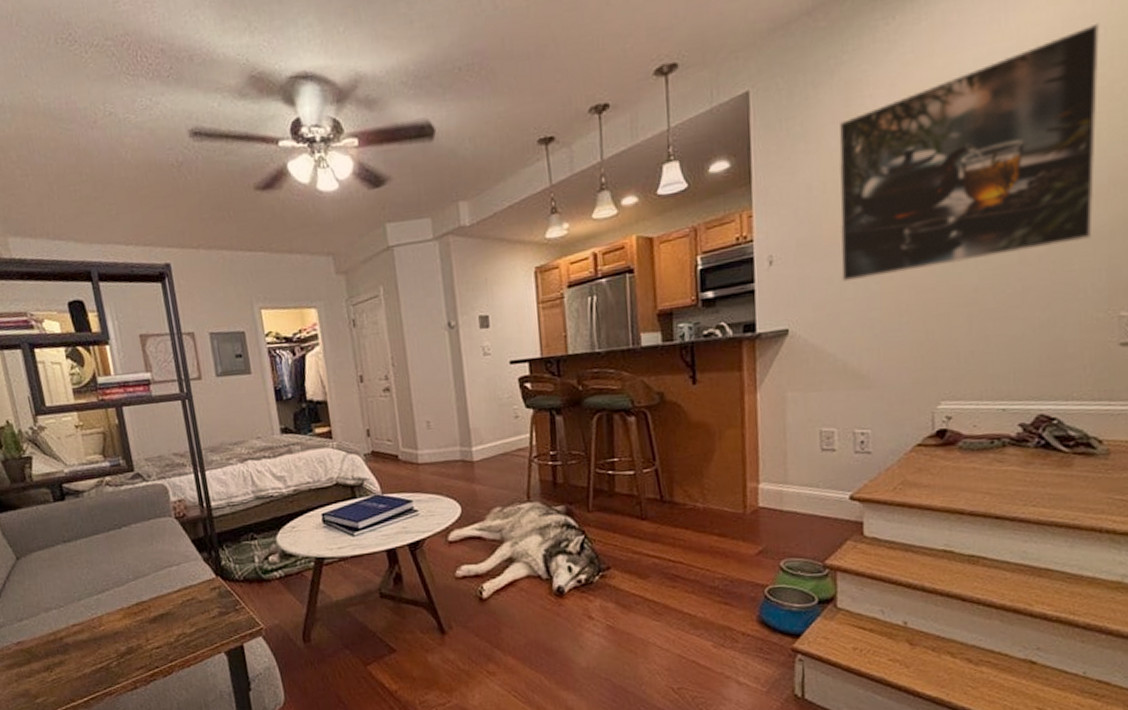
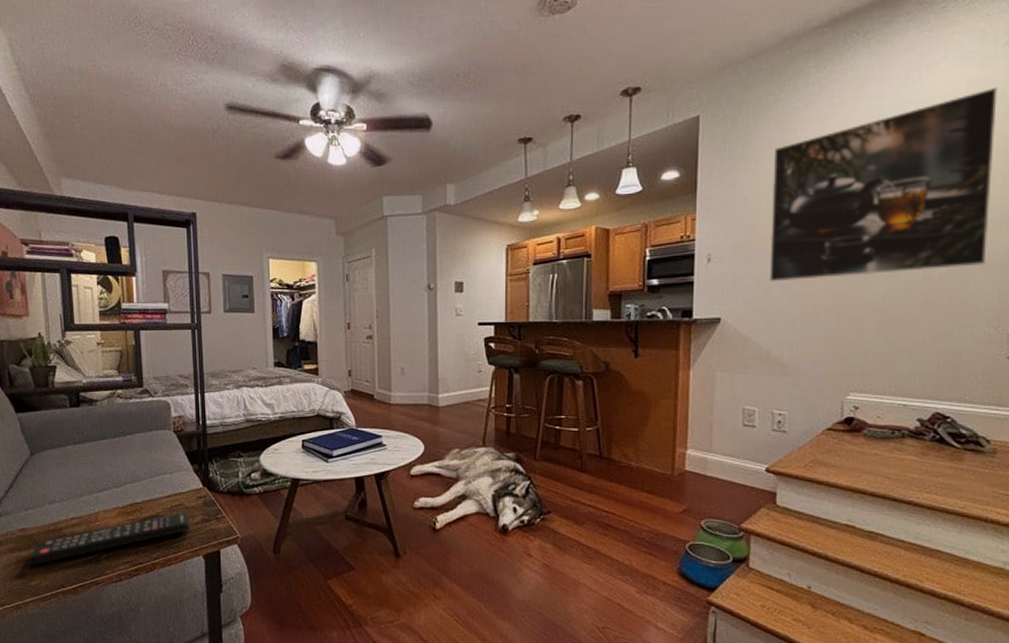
remote control: none [28,608,207,682] -> present [27,513,190,566]

